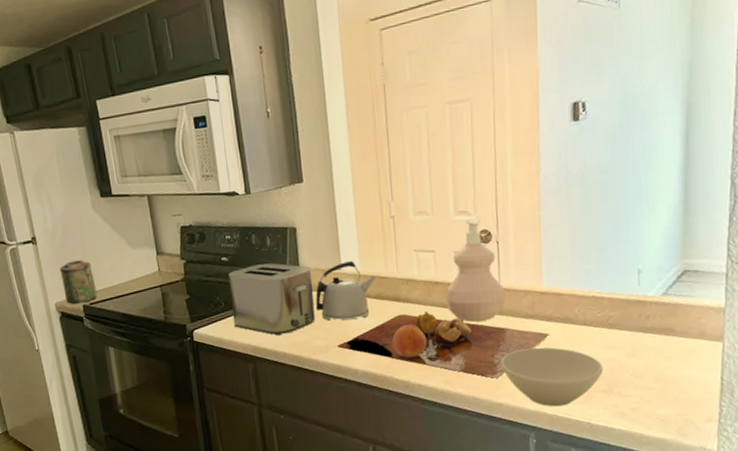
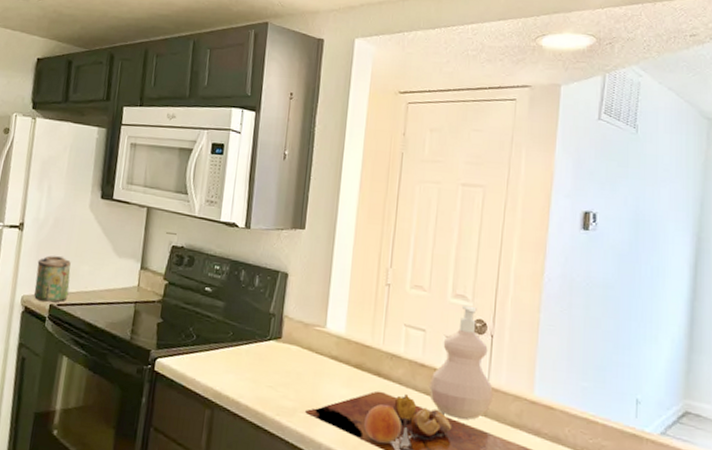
toaster: present [228,263,315,336] -> none [200,302,295,385]
kettle: present [315,261,376,321] -> none [290,320,360,386]

